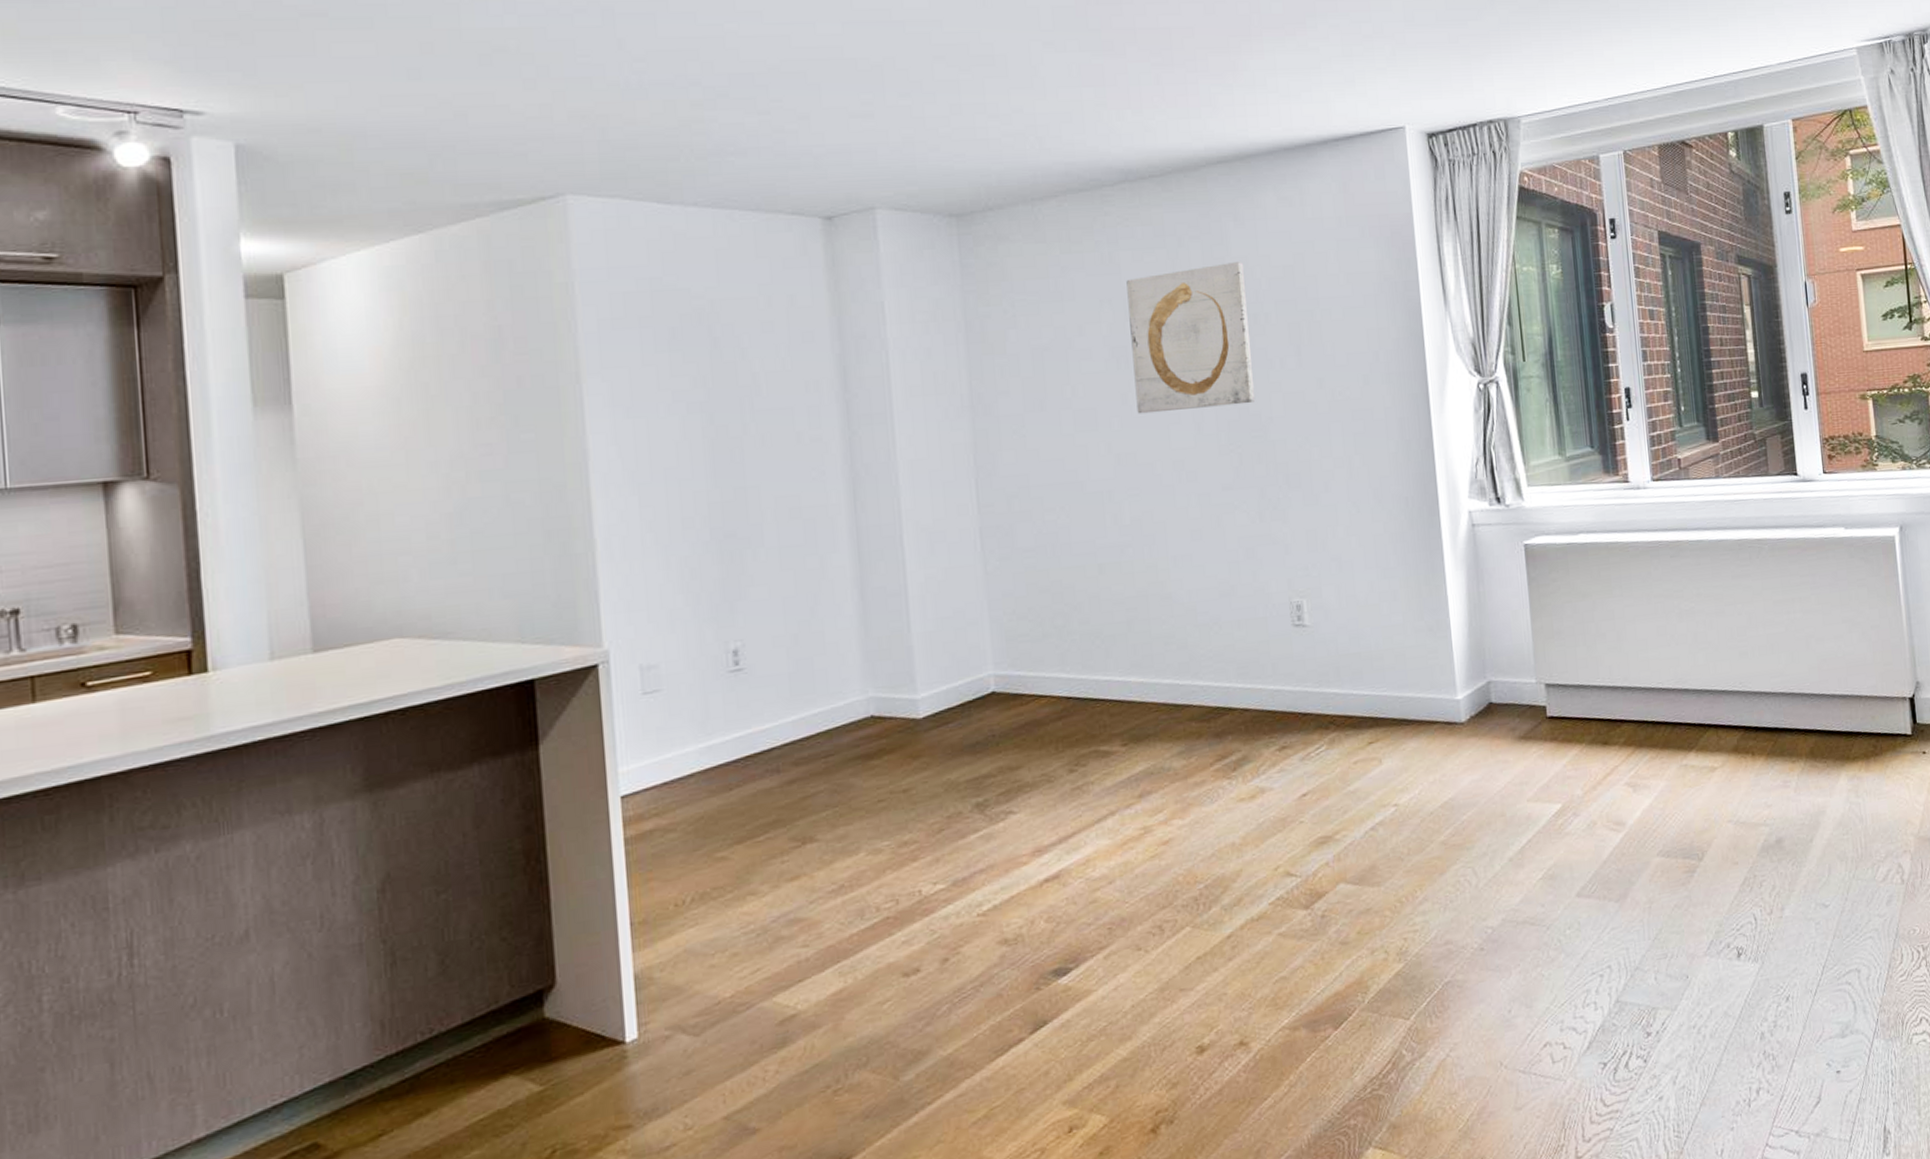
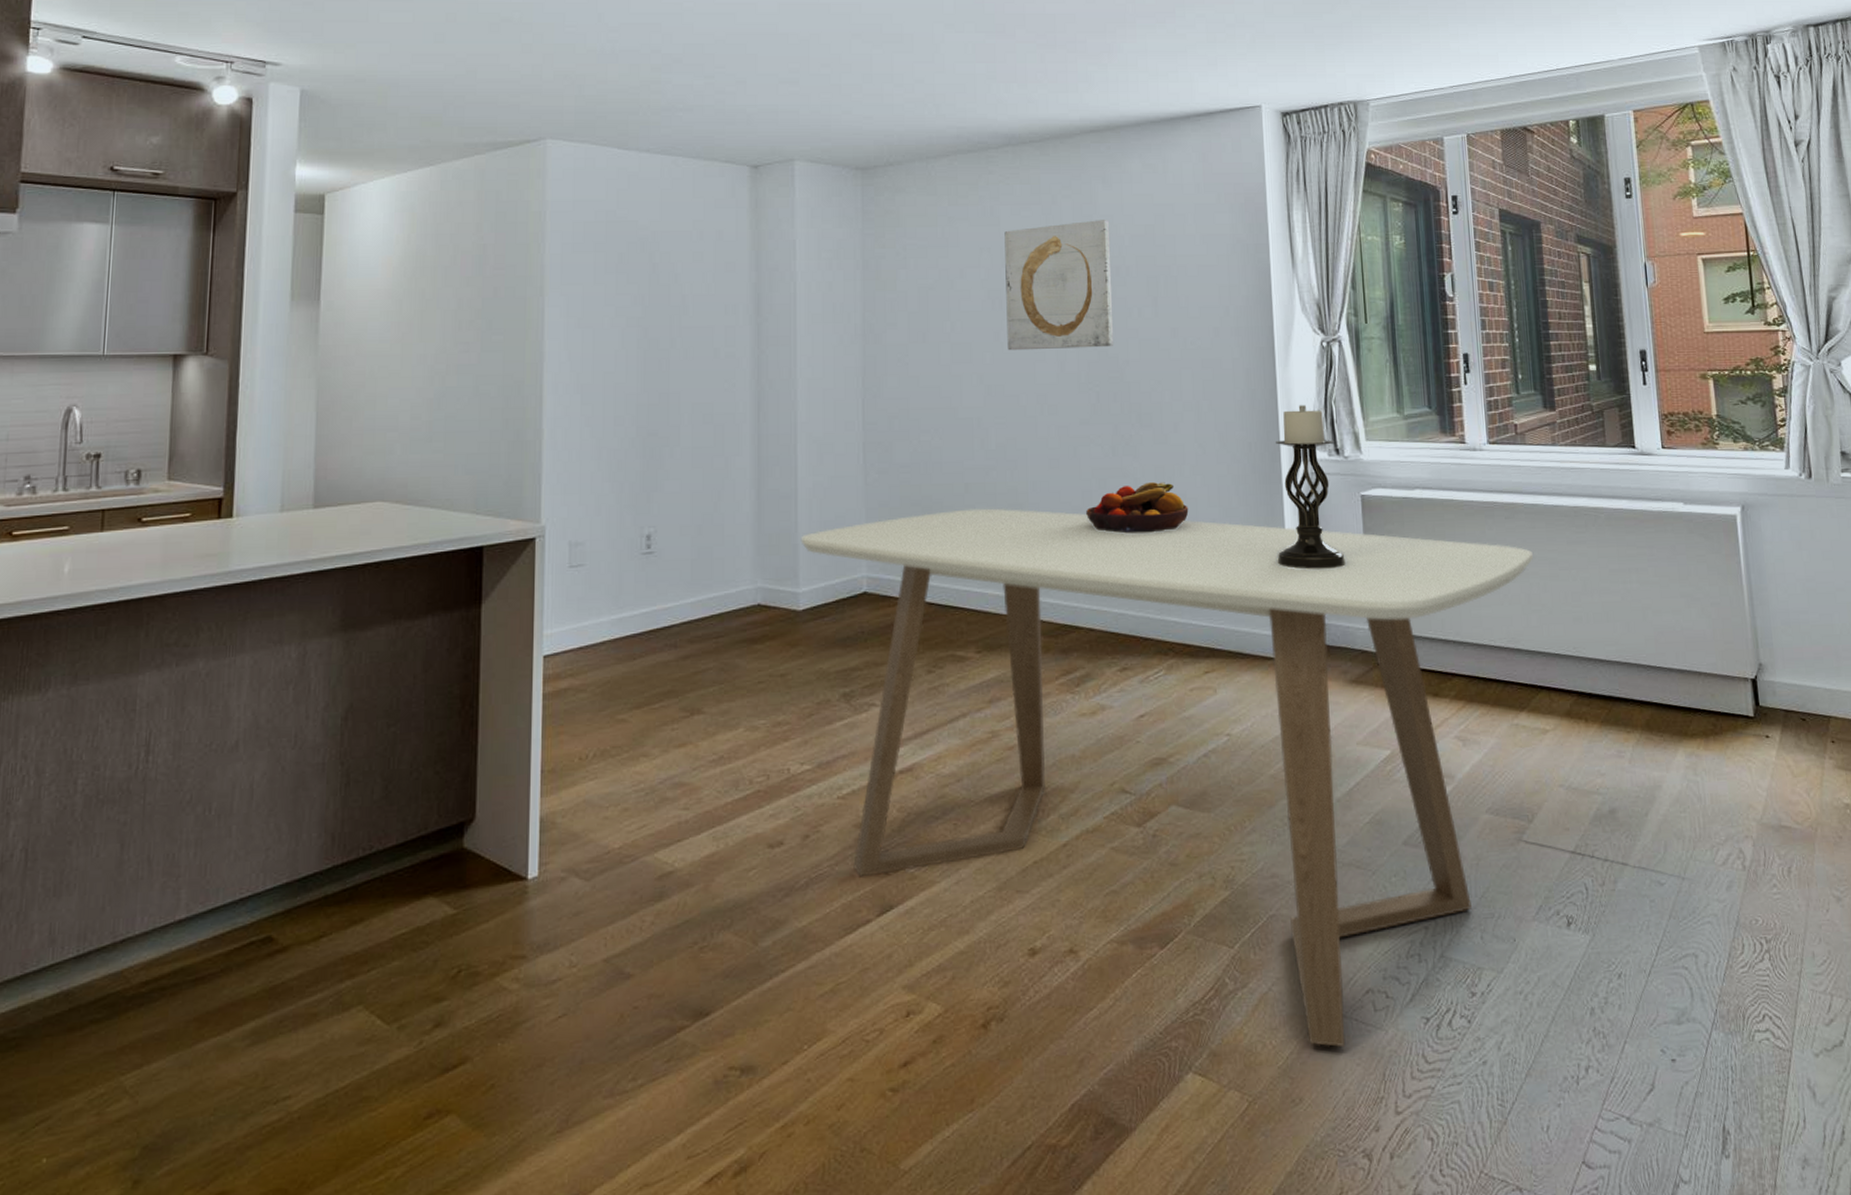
dining table: none [915,583,1699,1105] -> present [800,508,1533,1047]
fruit bowl: none [1234,546,1345,605] -> present [1086,482,1189,534]
candle holder: none [1434,453,1512,627] -> present [1276,405,1347,570]

